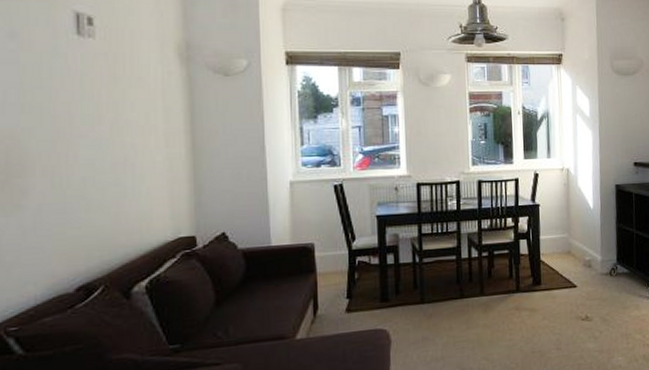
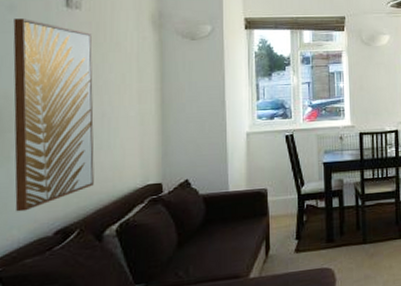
wall art: none [16,47,118,266] -> present [13,18,94,212]

